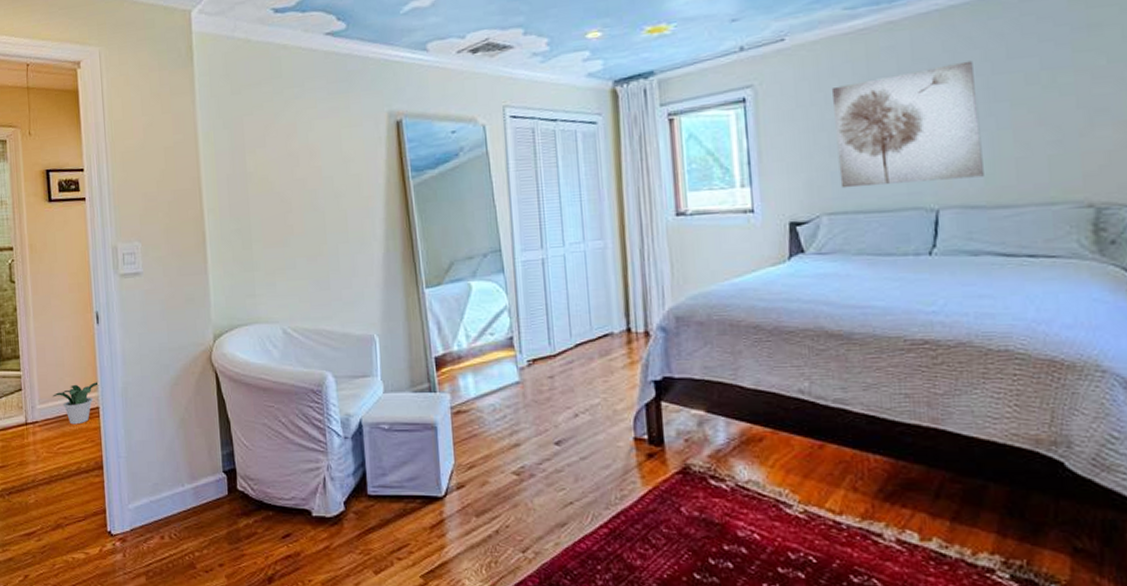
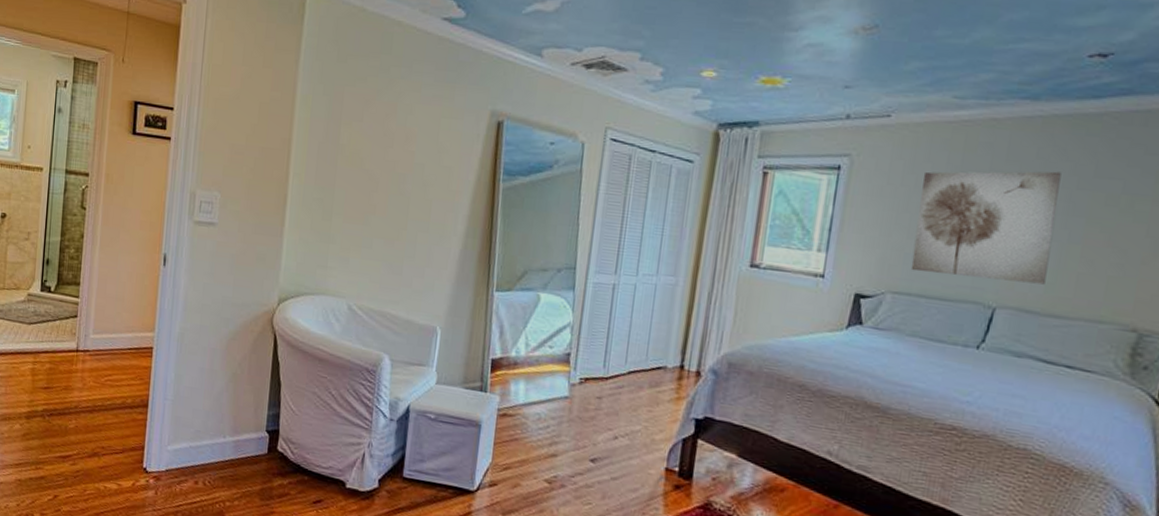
potted plant: present [52,382,99,425] -> none [107,320,156,361]

